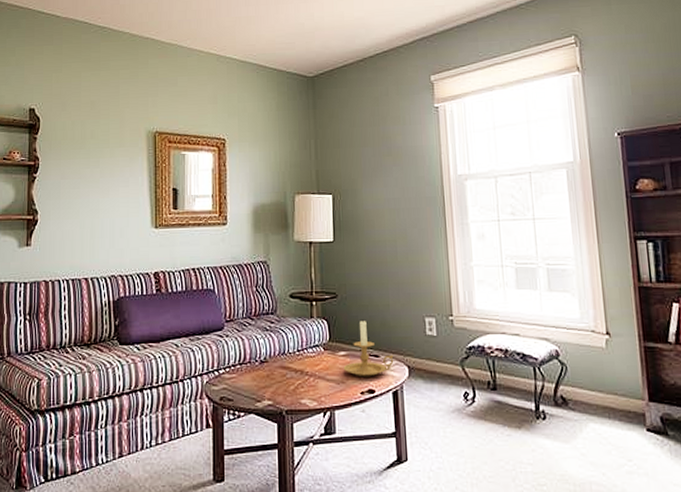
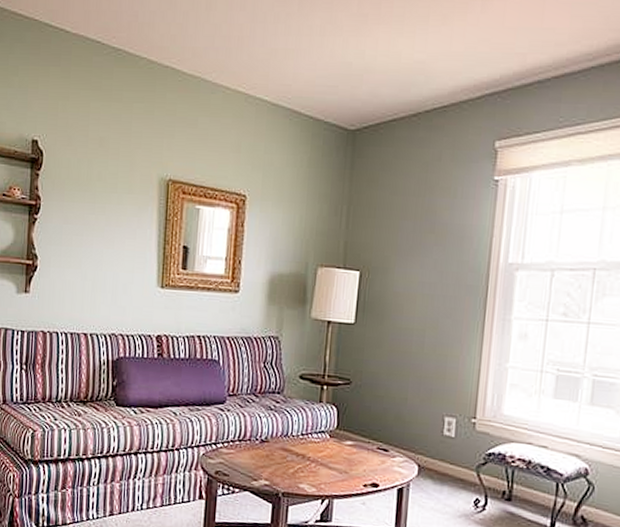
candle holder: present [343,320,394,377] -> none [348,411,404,471]

